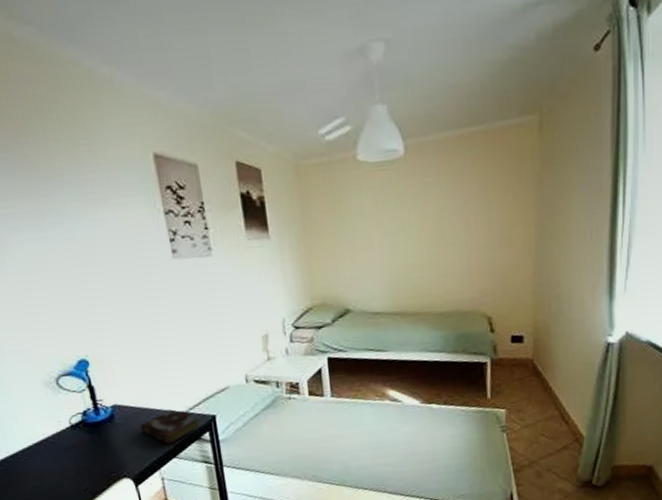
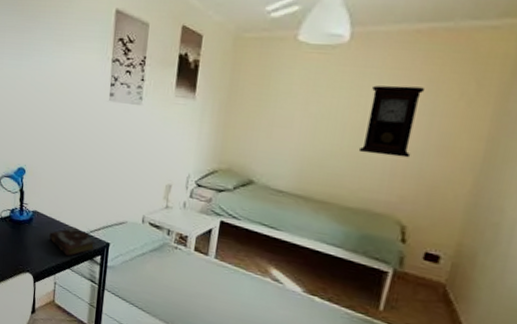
pendulum clock: none [435,188,481,259] -> present [358,85,426,158]

